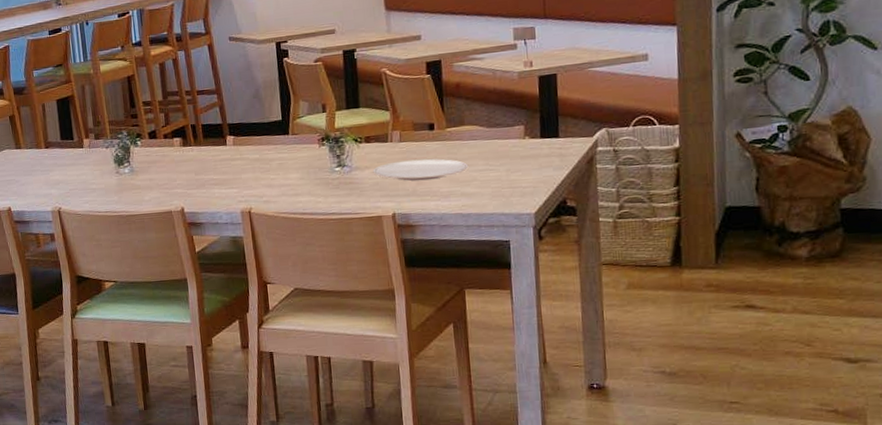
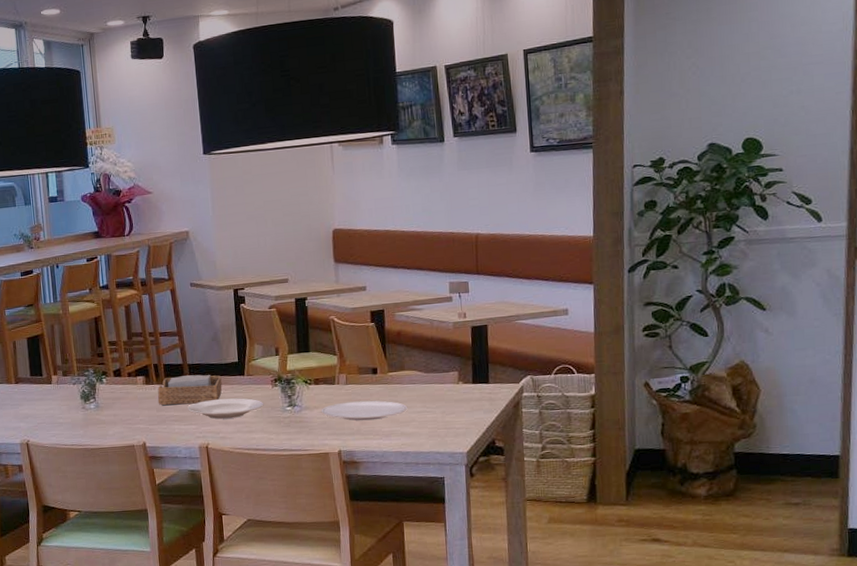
napkin holder: none [196,134,265,169] -> present [157,374,222,406]
plate: none [227,159,311,182] -> present [187,398,264,420]

